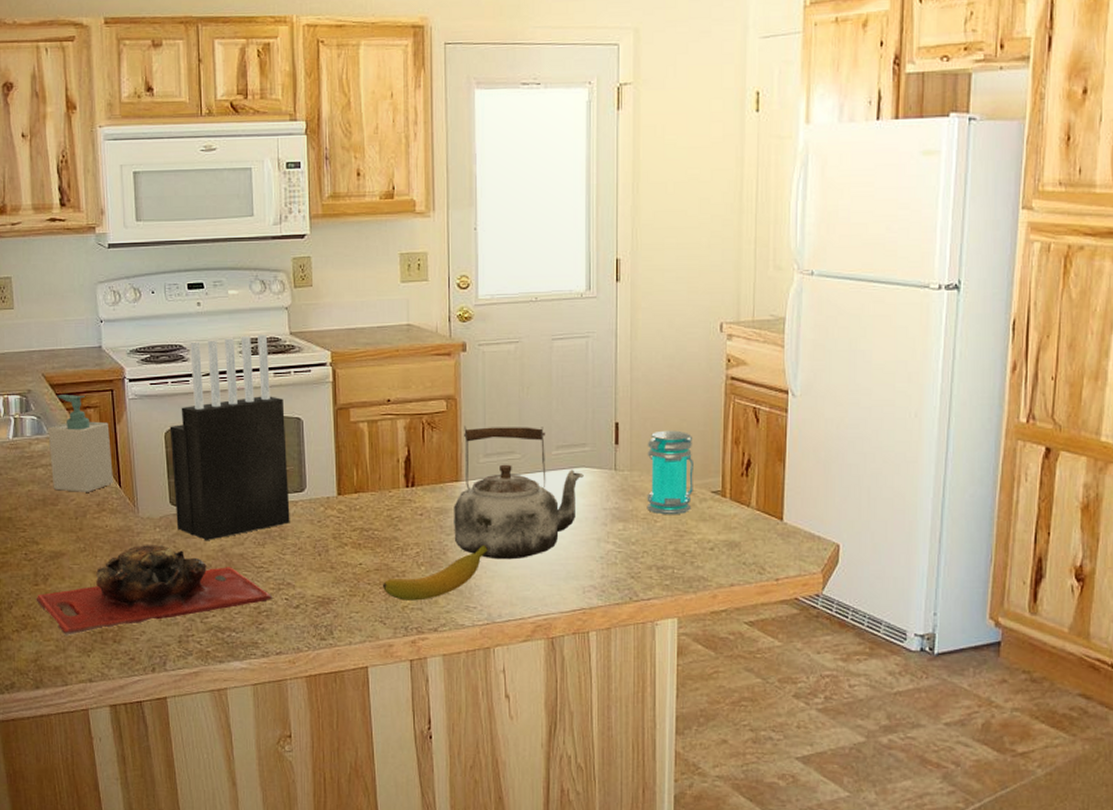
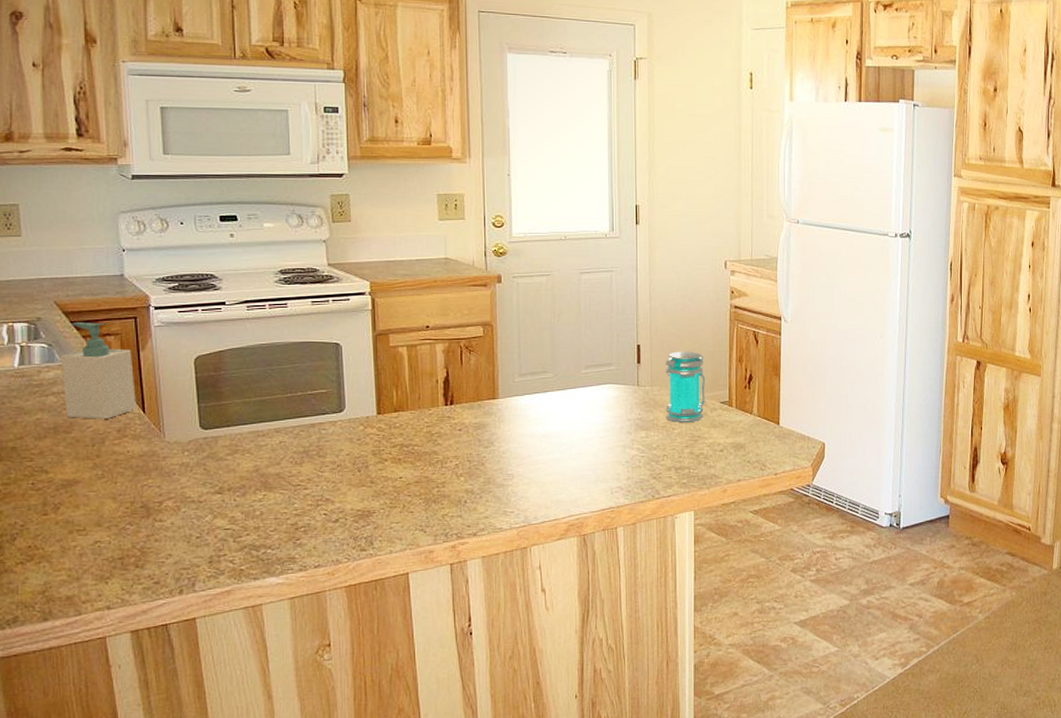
cutting board: present [36,545,273,637] -> none [44,468,311,565]
knife block: present [169,334,290,540] -> none [200,264,329,462]
banana: present [382,544,489,601] -> none [422,455,525,509]
kettle: present [454,426,584,560] -> none [491,349,610,468]

